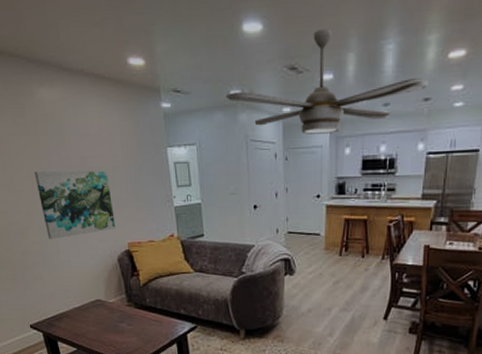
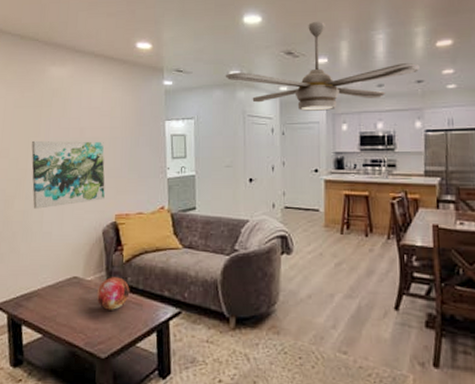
decorative orb: none [119,299,150,327] -> present [96,277,130,310]

